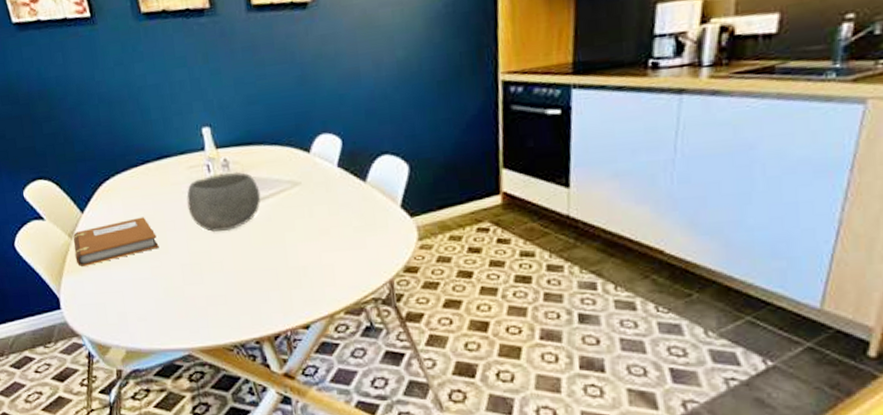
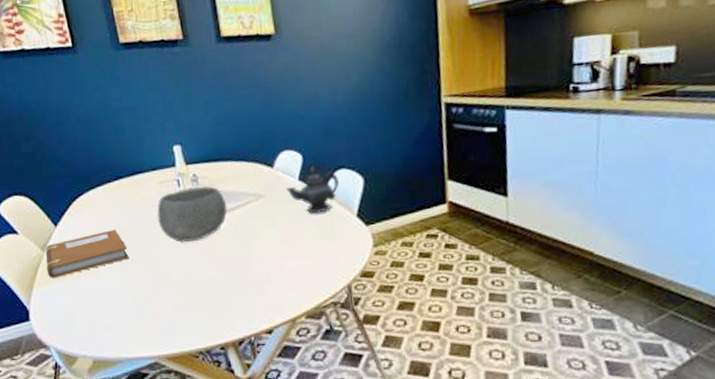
teapot: none [324,151,382,204] -> present [286,165,339,214]

